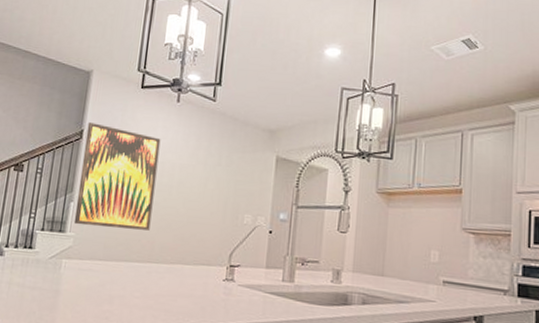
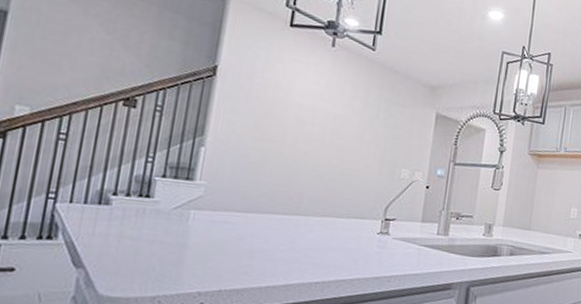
wall art: present [73,122,161,230] -> none [204,58,312,182]

